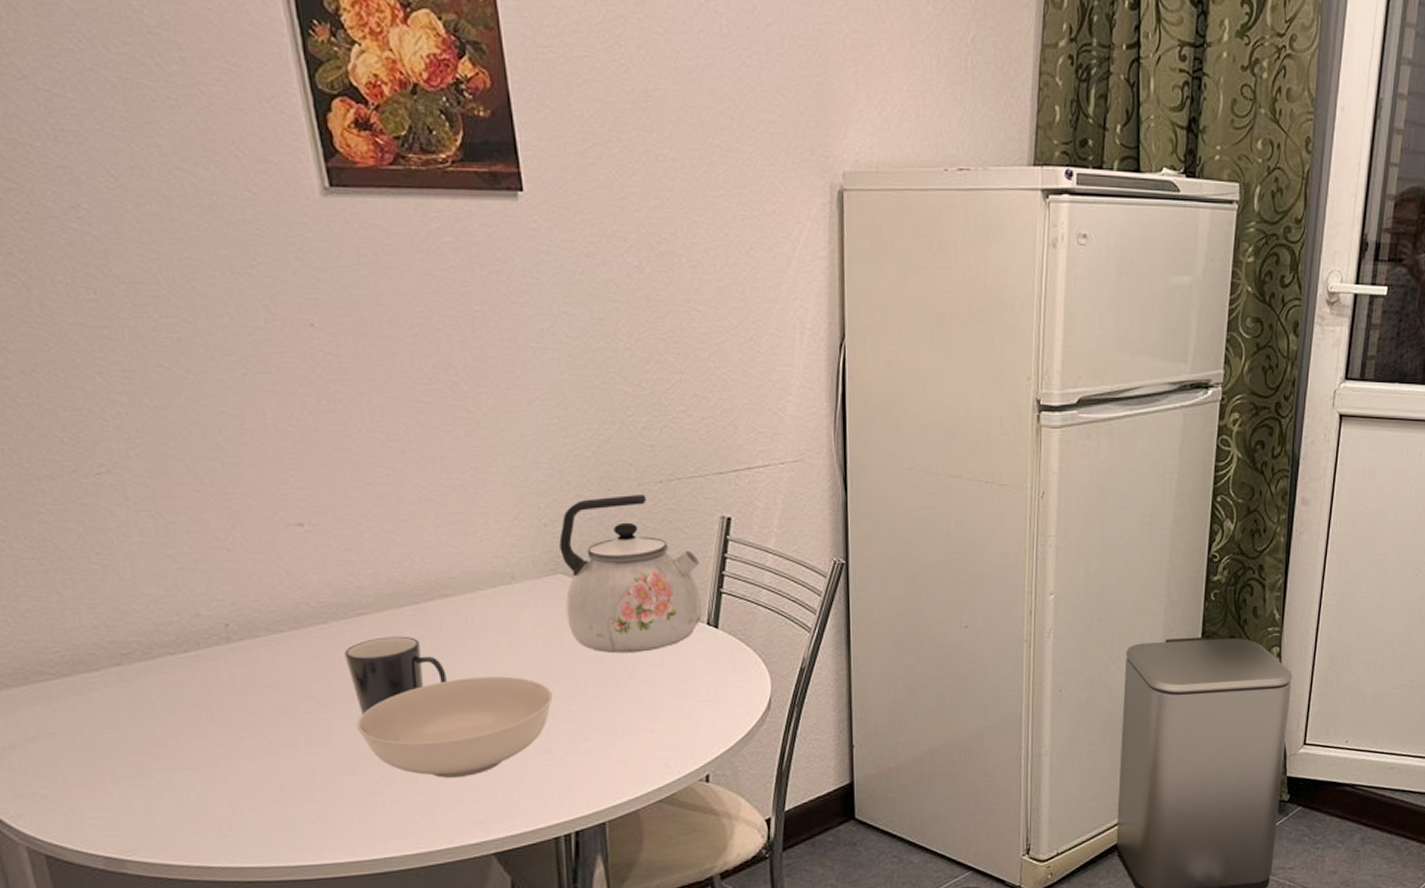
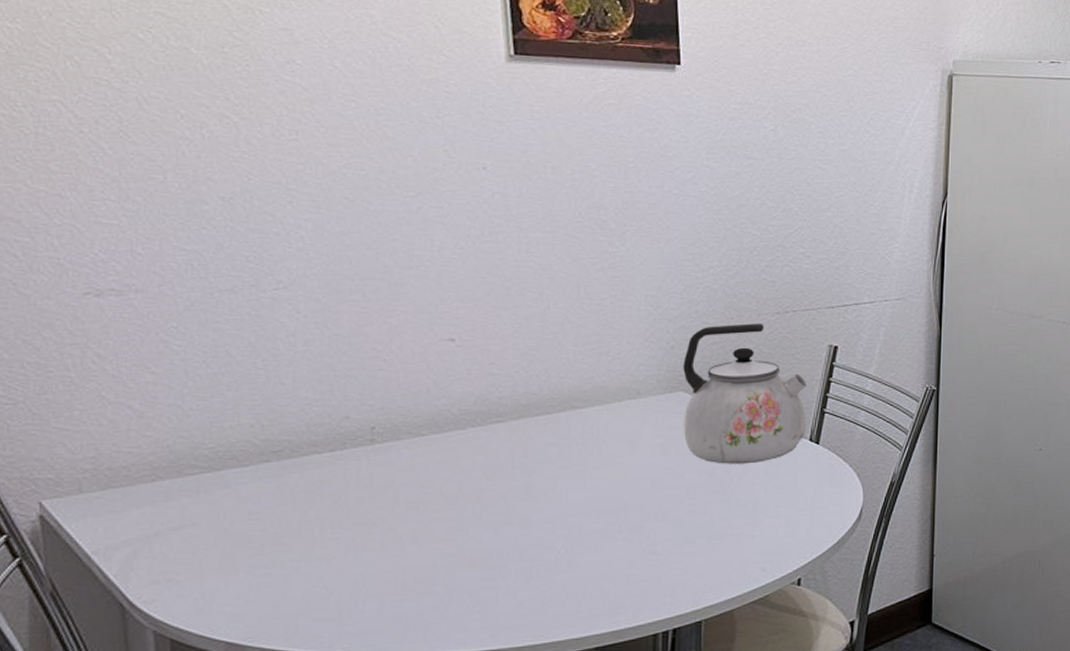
mug: present [344,636,447,715] -> none [478,442,569,514]
bowl: present [356,676,553,778] -> none [480,482,664,575]

